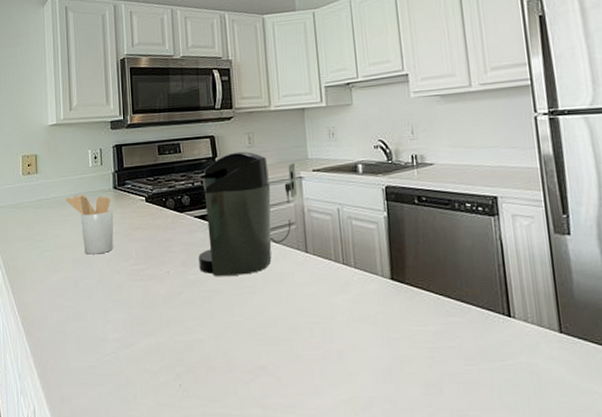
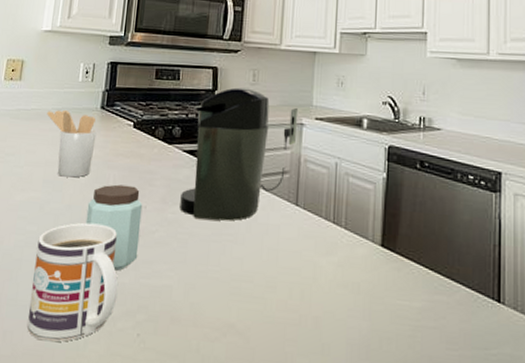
mug: none [77,292,156,400] -> present [27,222,118,342]
peanut butter: none [116,254,169,332] -> present [85,184,143,271]

